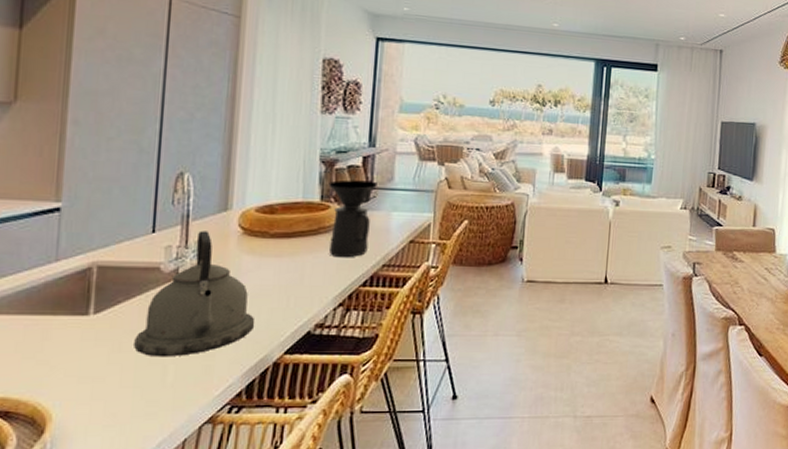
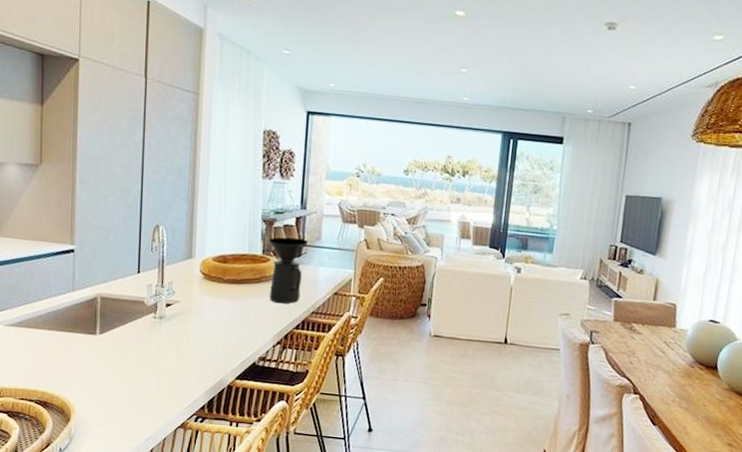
kettle: present [134,231,254,357] -> none [127,274,213,373]

